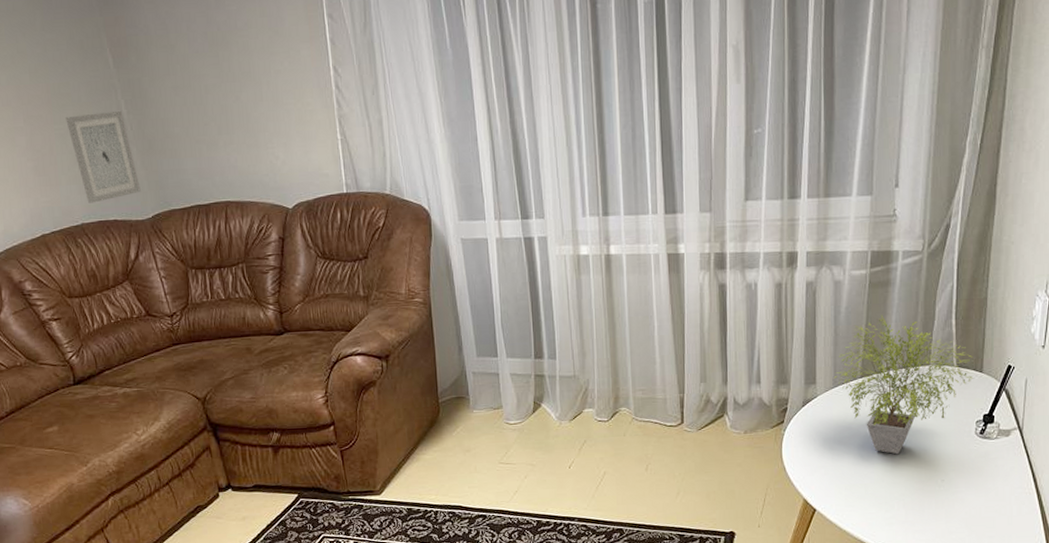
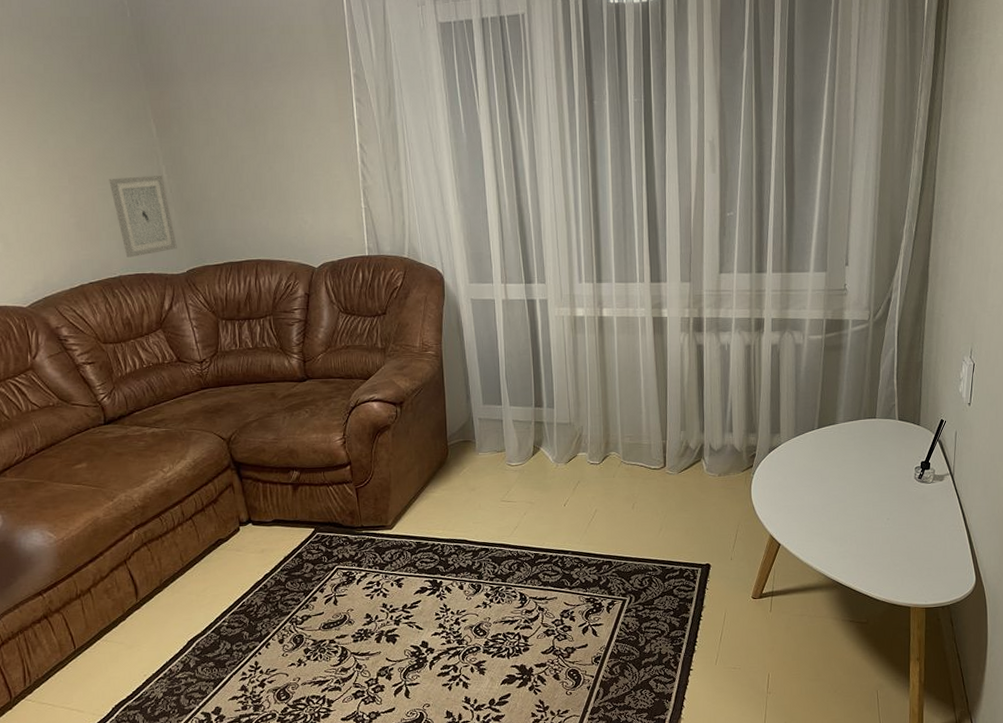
potted plant: present [833,315,974,455] -> none [795,374,913,496]

